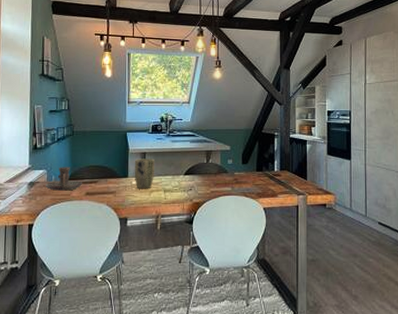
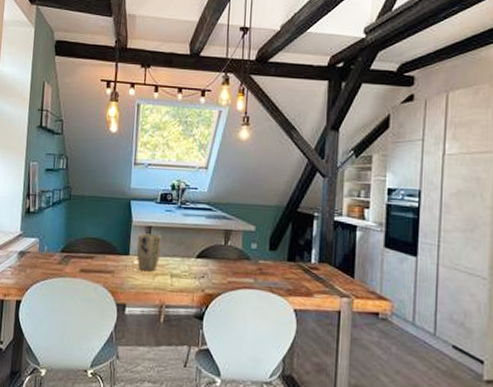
candle holder: present [45,167,82,191] -> none [36,236,77,265]

